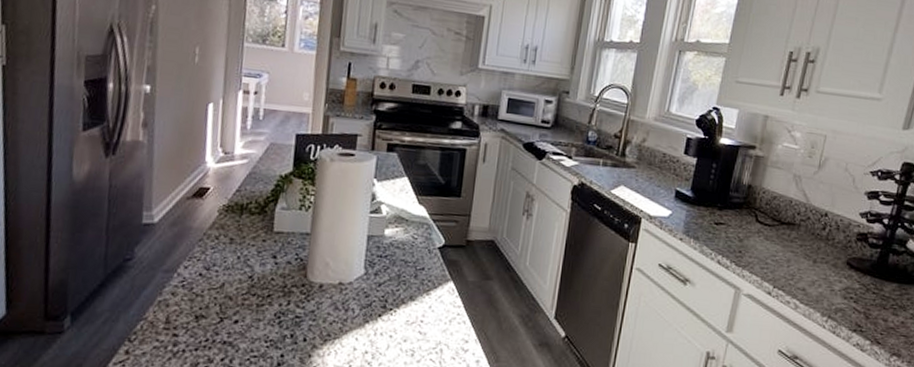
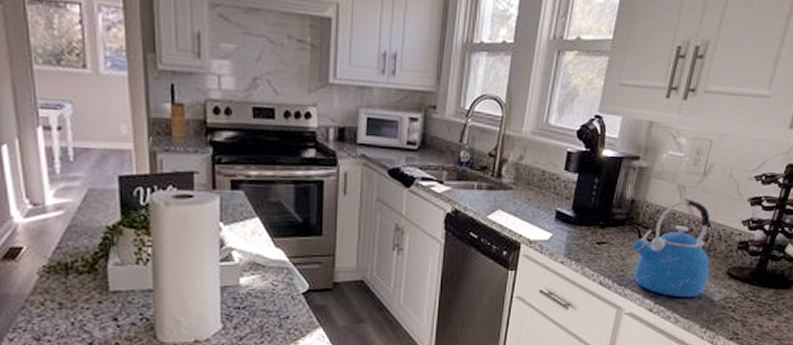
kettle: none [750,188,829,285] -> present [632,198,710,298]

